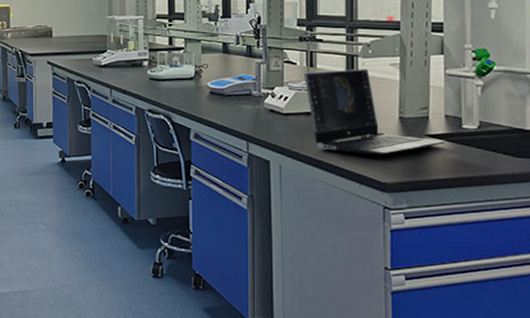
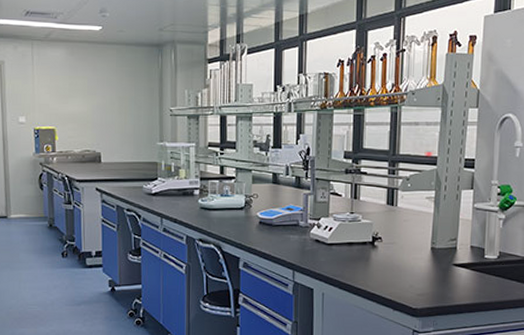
laptop computer: present [303,69,446,156] -> none [348,201,470,284]

